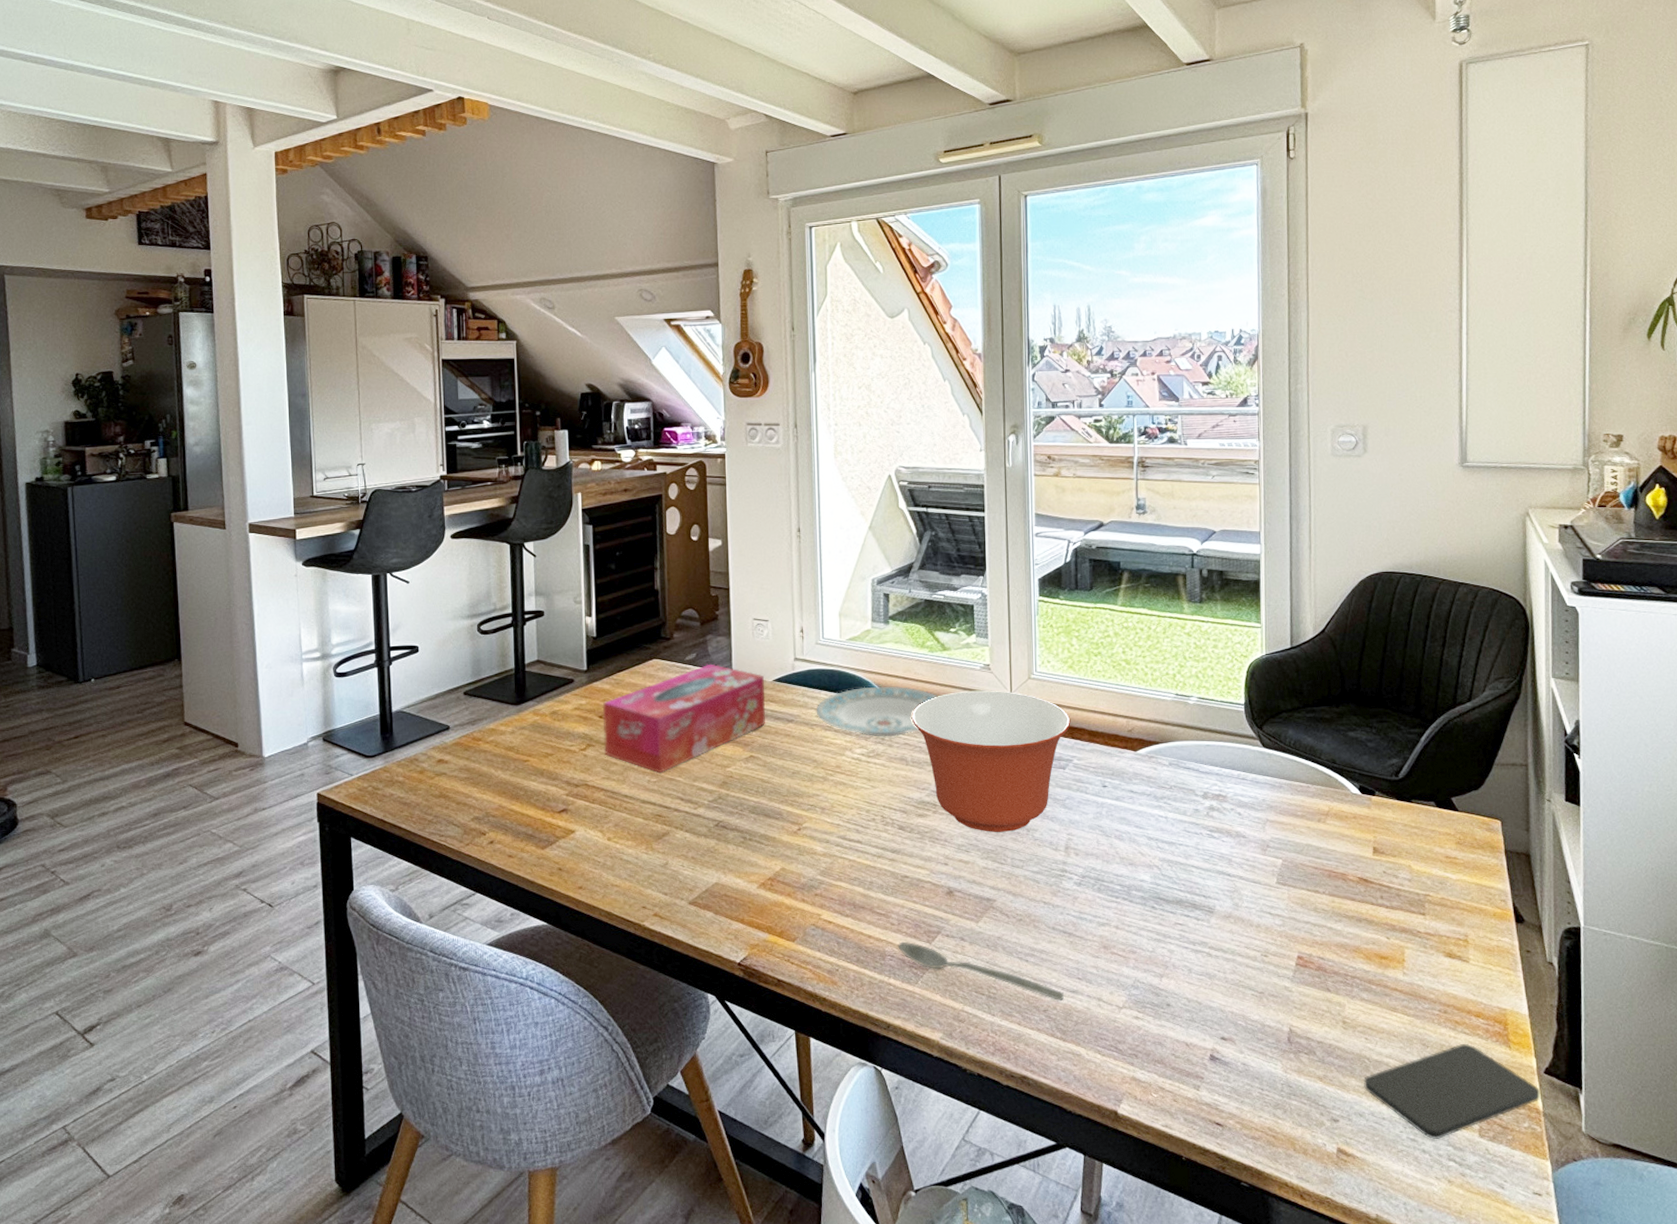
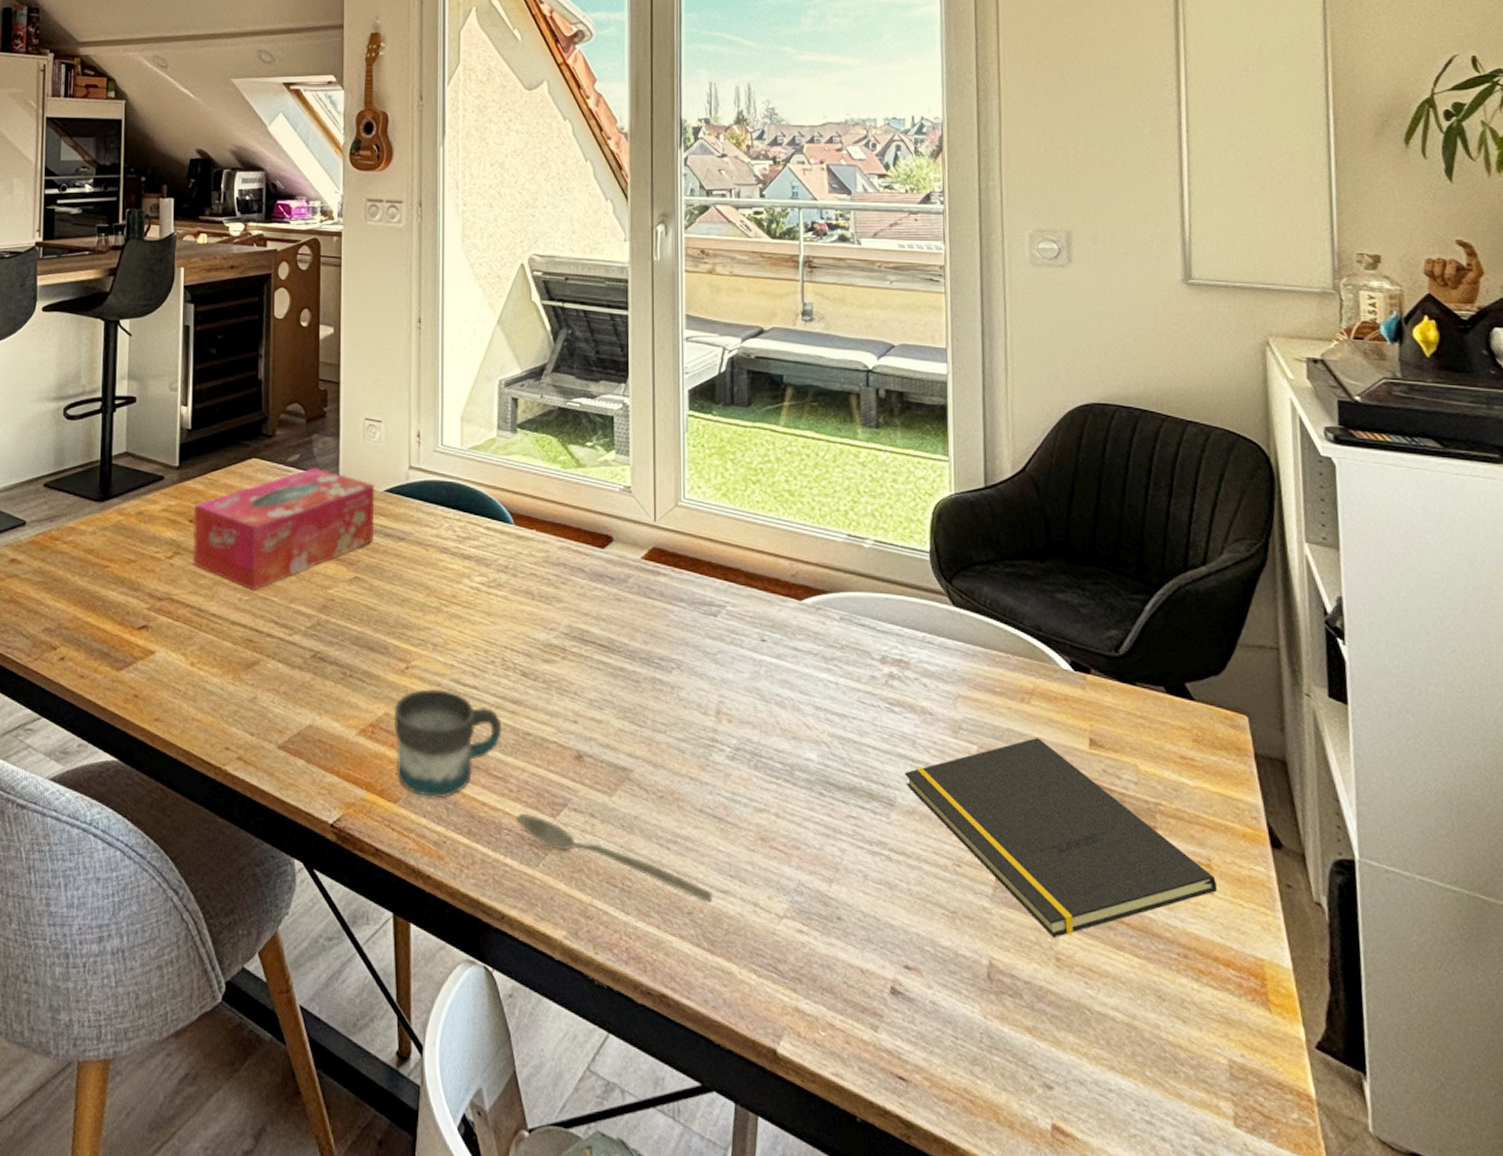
mug: none [789,845,883,935] -> present [393,689,502,799]
plate: present [816,686,938,737] -> none [431,504,570,565]
mixing bowl: present [911,690,1071,832] -> none [539,516,724,688]
notepad: none [1221,850,1471,1006] -> present [904,738,1217,937]
smartphone: present [1364,1044,1540,1139] -> none [1084,1000,1312,1124]

